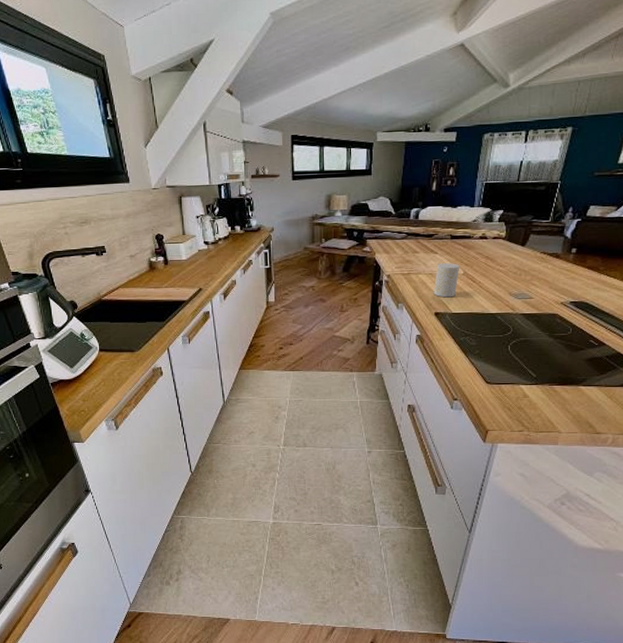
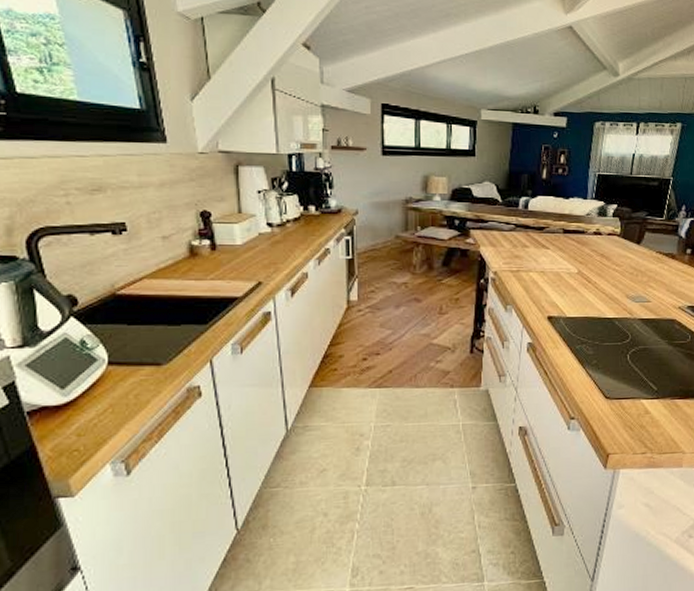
cup: present [434,263,460,298] -> none [546,260,574,299]

